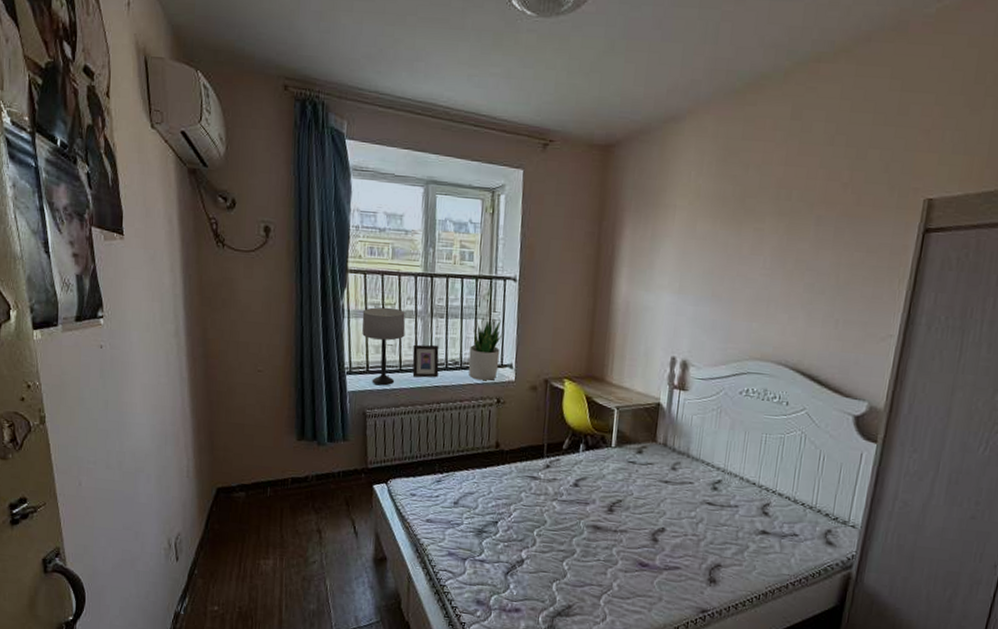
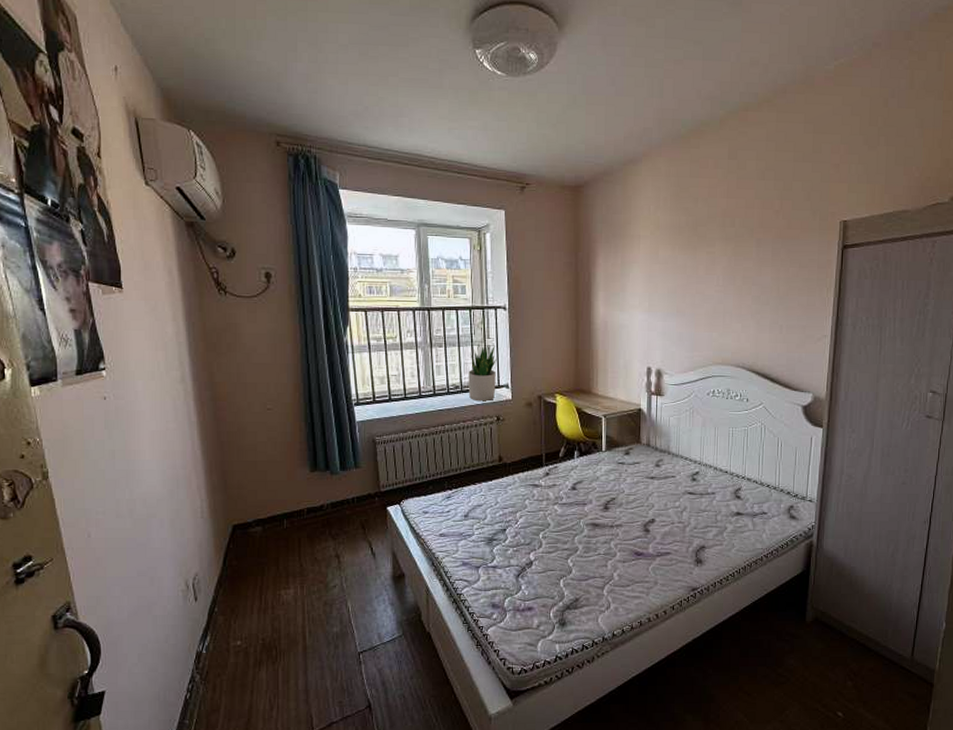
table lamp: present [362,307,406,386] -> none [366,341,407,414]
picture frame: present [412,344,439,378] -> none [416,372,441,404]

